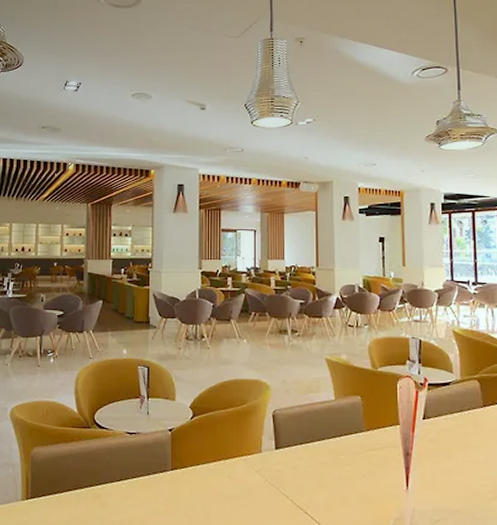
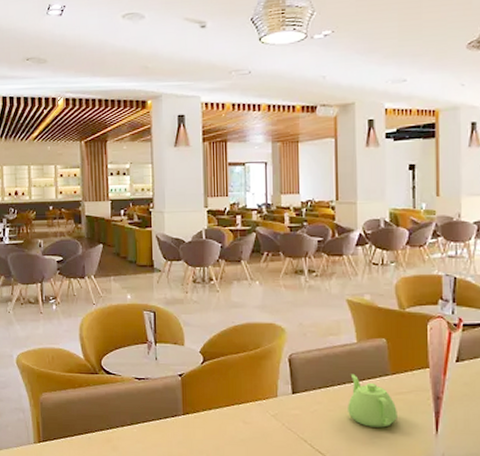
teapot: none [326,430,372,483] -> present [348,373,397,428]

